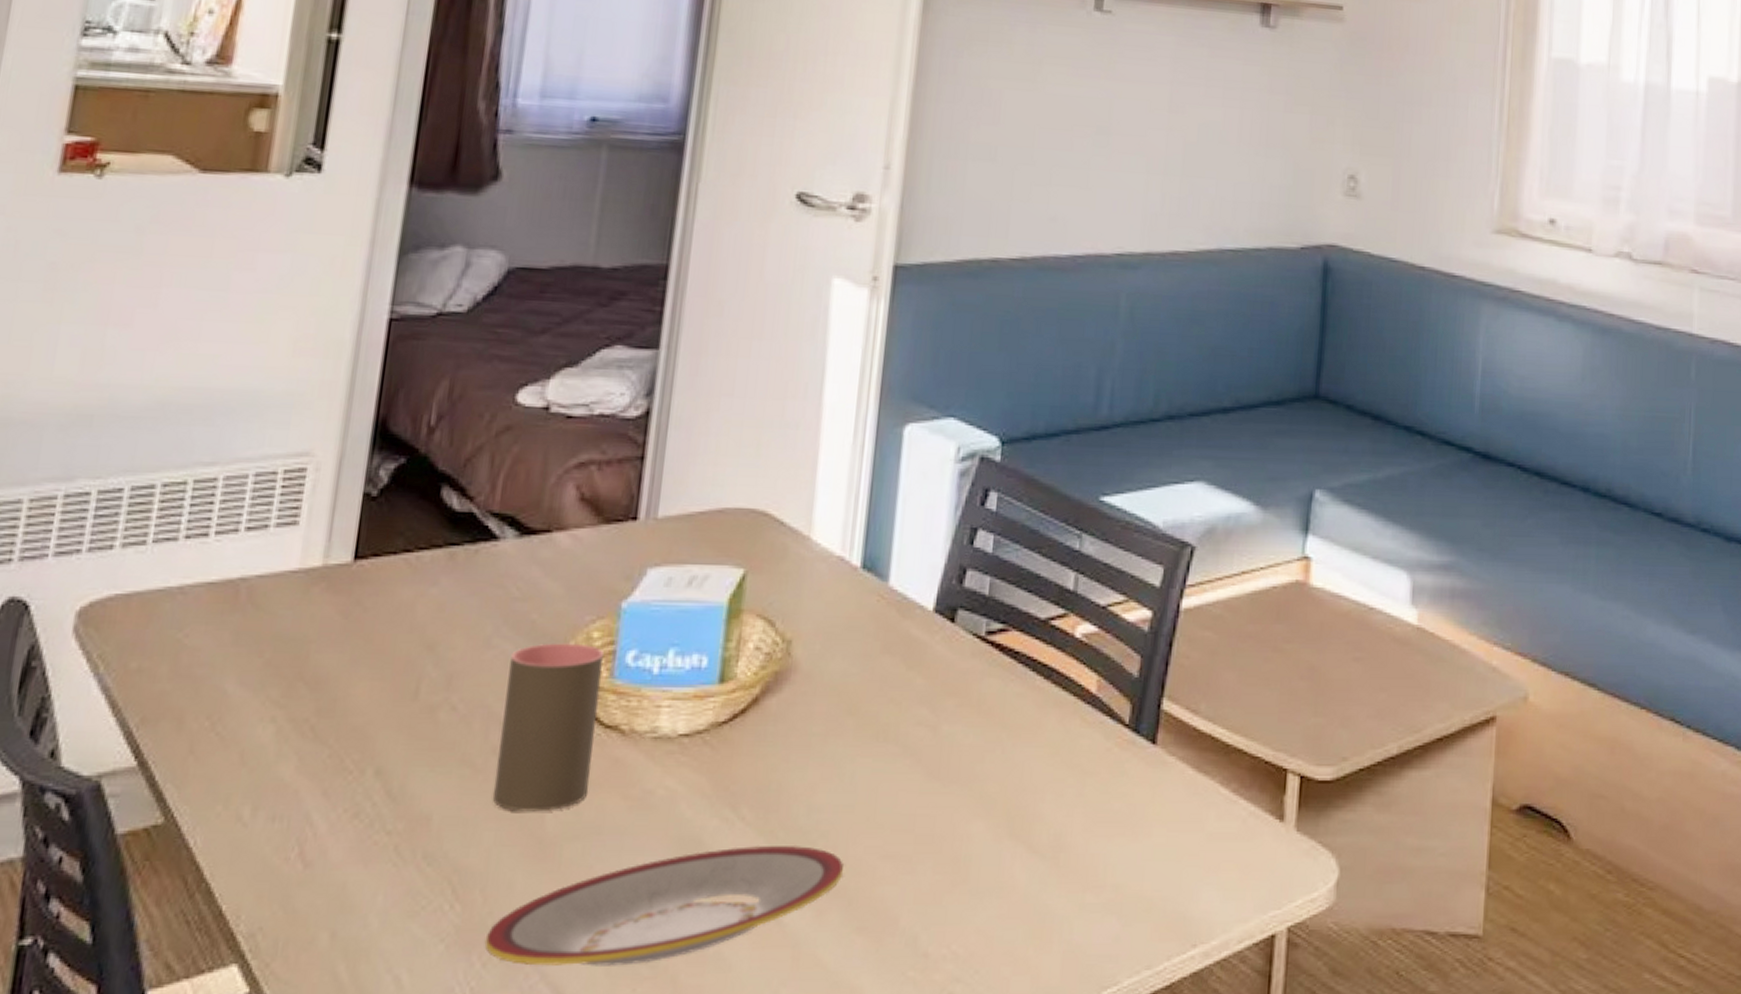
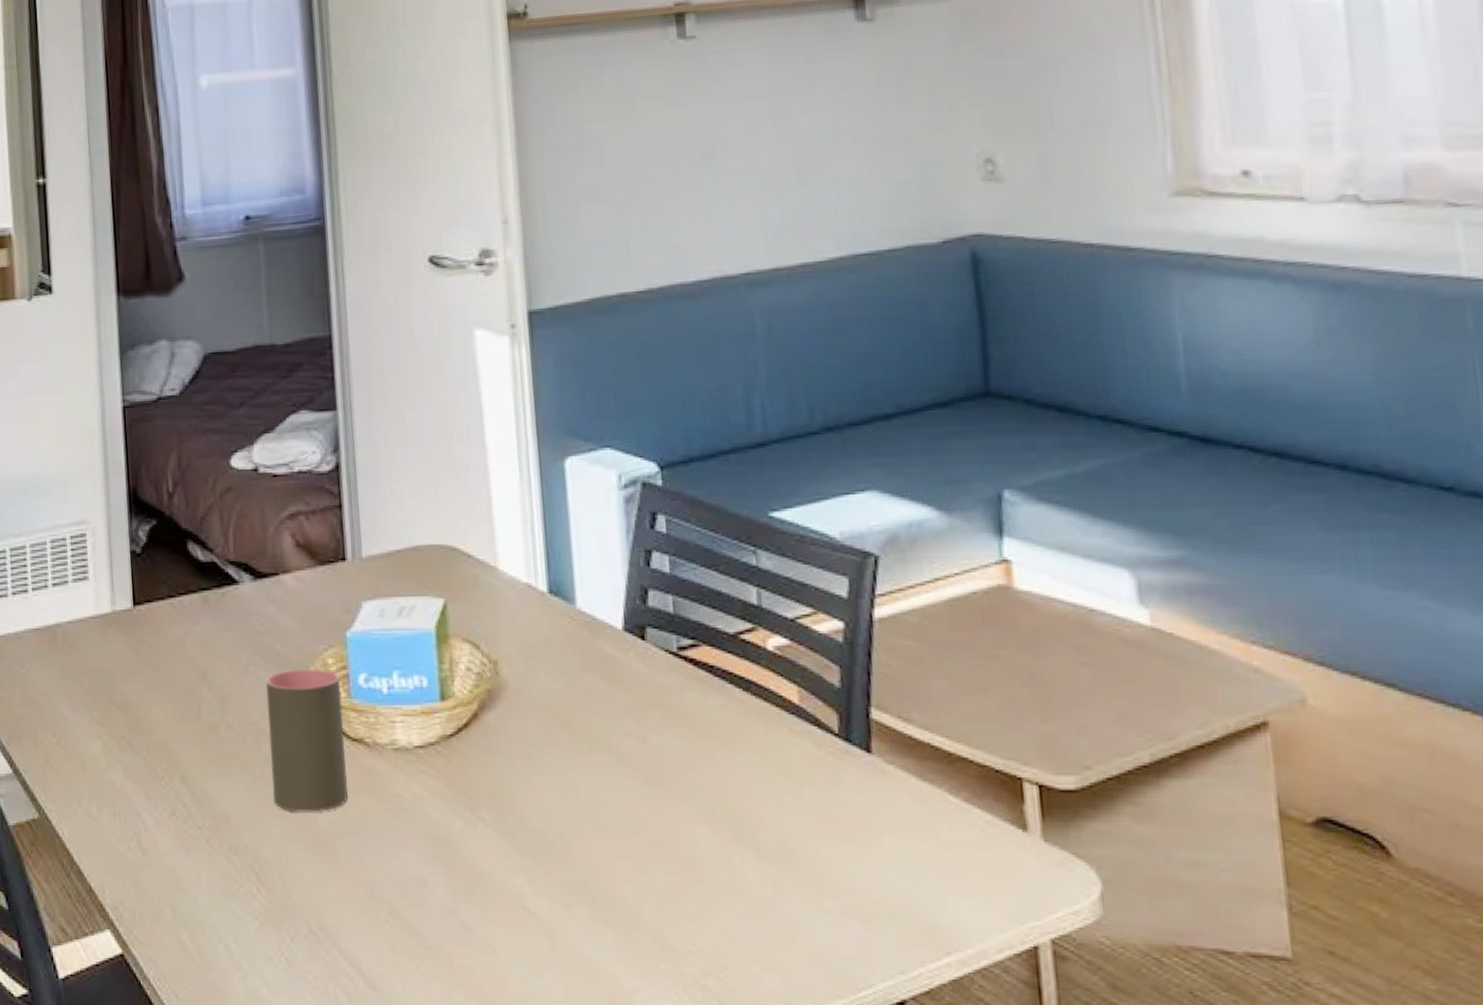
plate: present [484,846,844,966] -> none [289,845,582,946]

